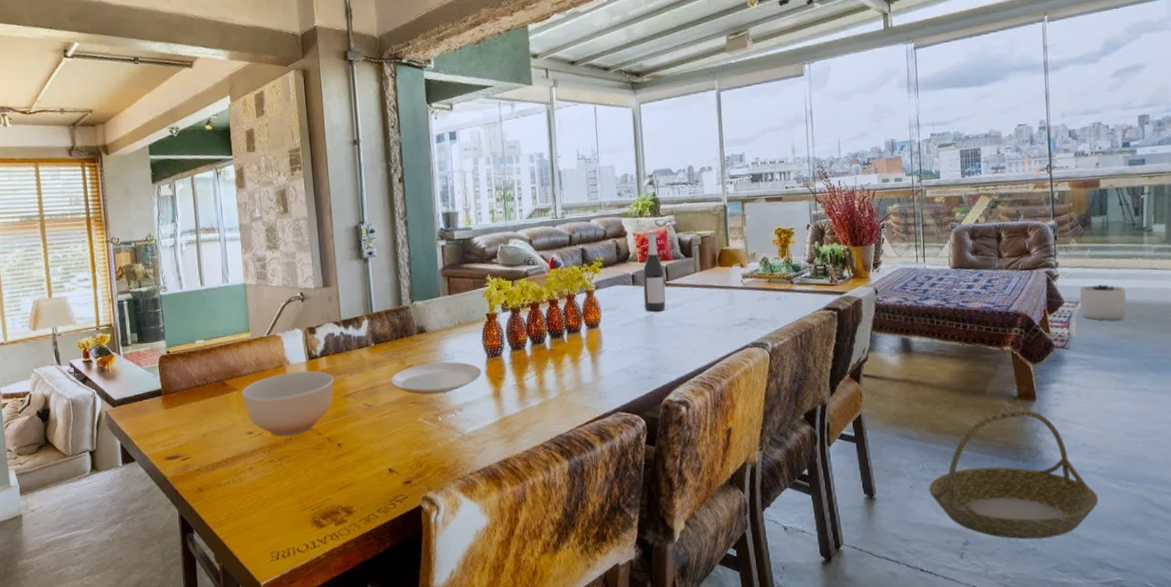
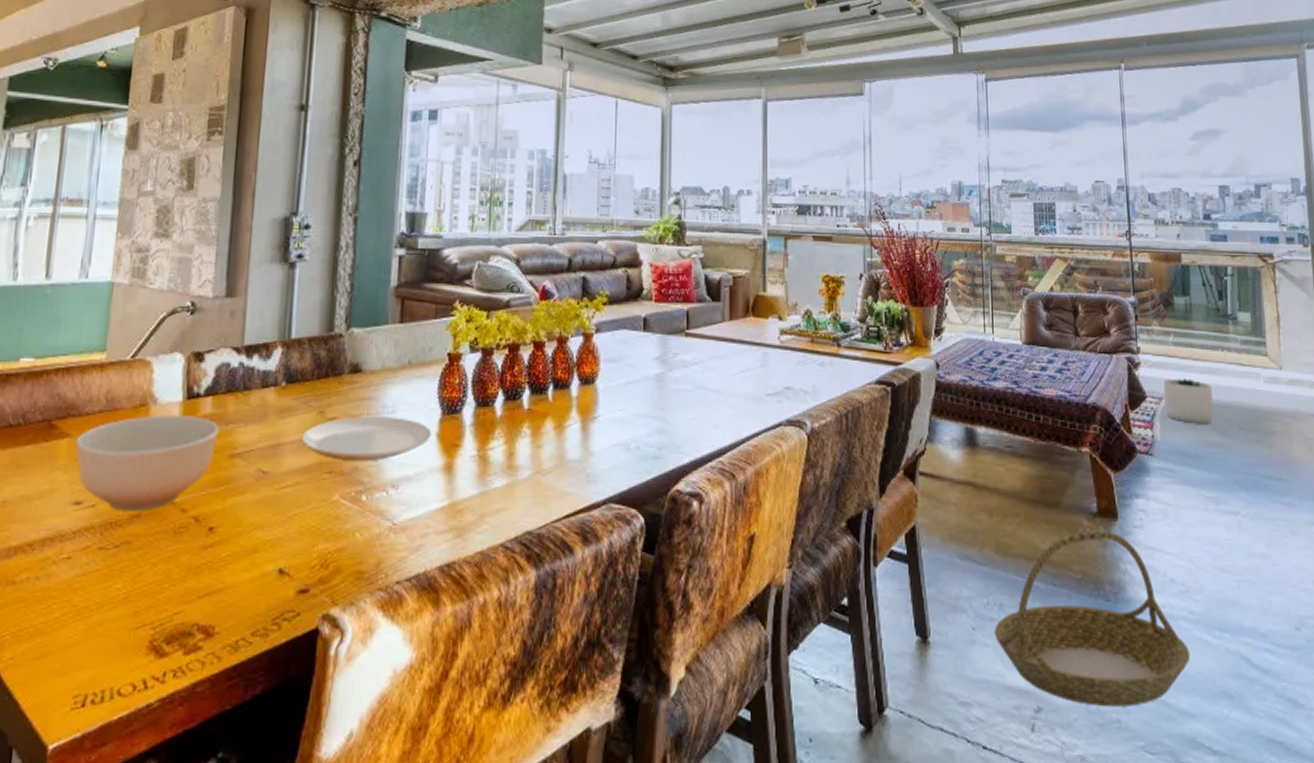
wine bottle: present [642,232,666,312] -> none [656,264,685,369]

